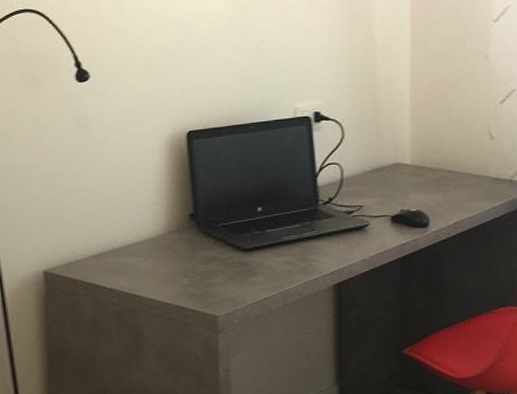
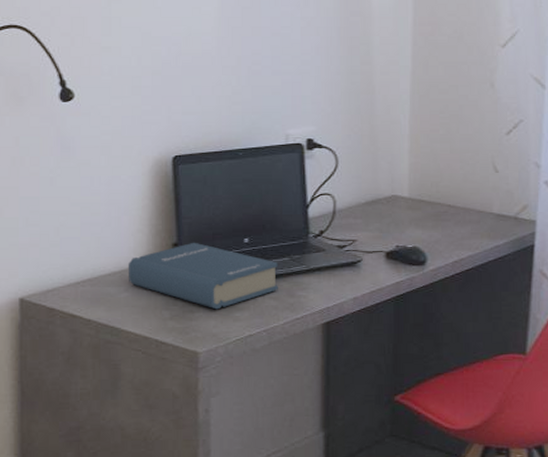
hardback book: none [147,212,291,275] -> present [127,242,278,310]

